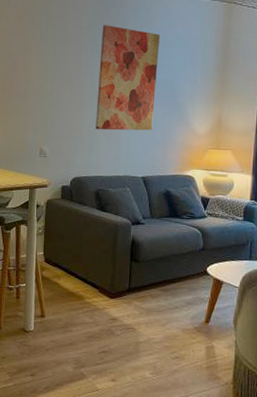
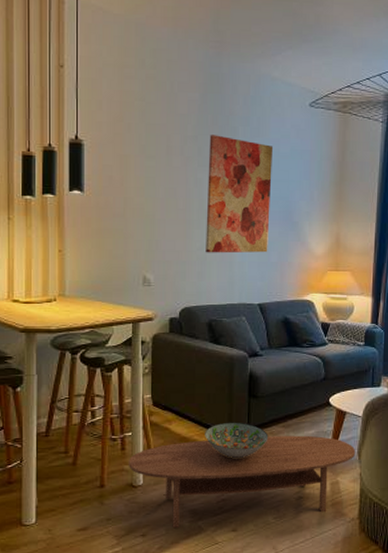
coffee table: none [22,296,232,374] -> present [129,435,356,529]
decorative bowl: none [89,281,148,315] -> present [205,422,269,458]

